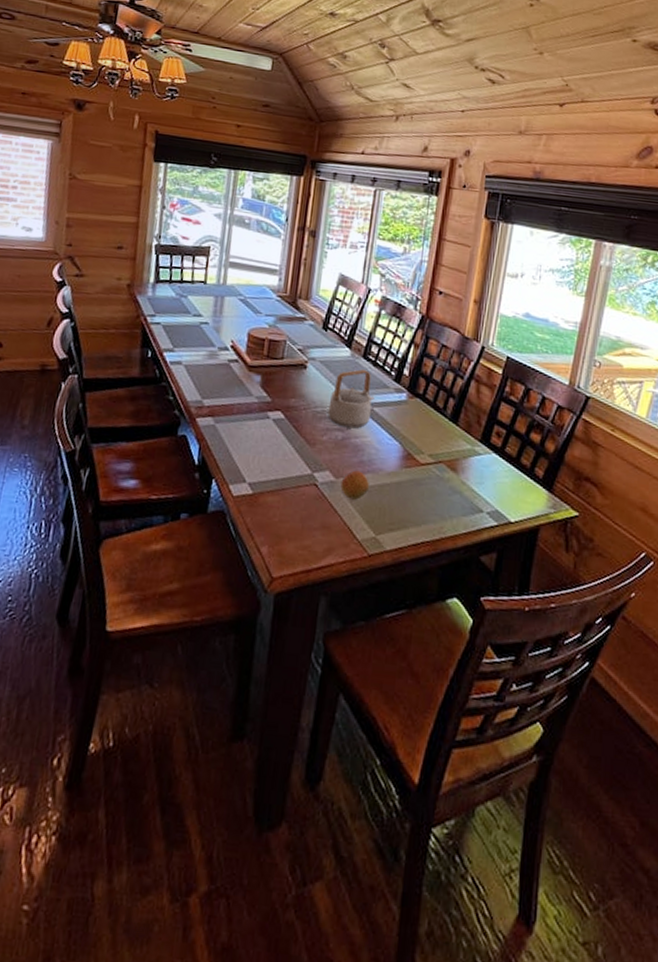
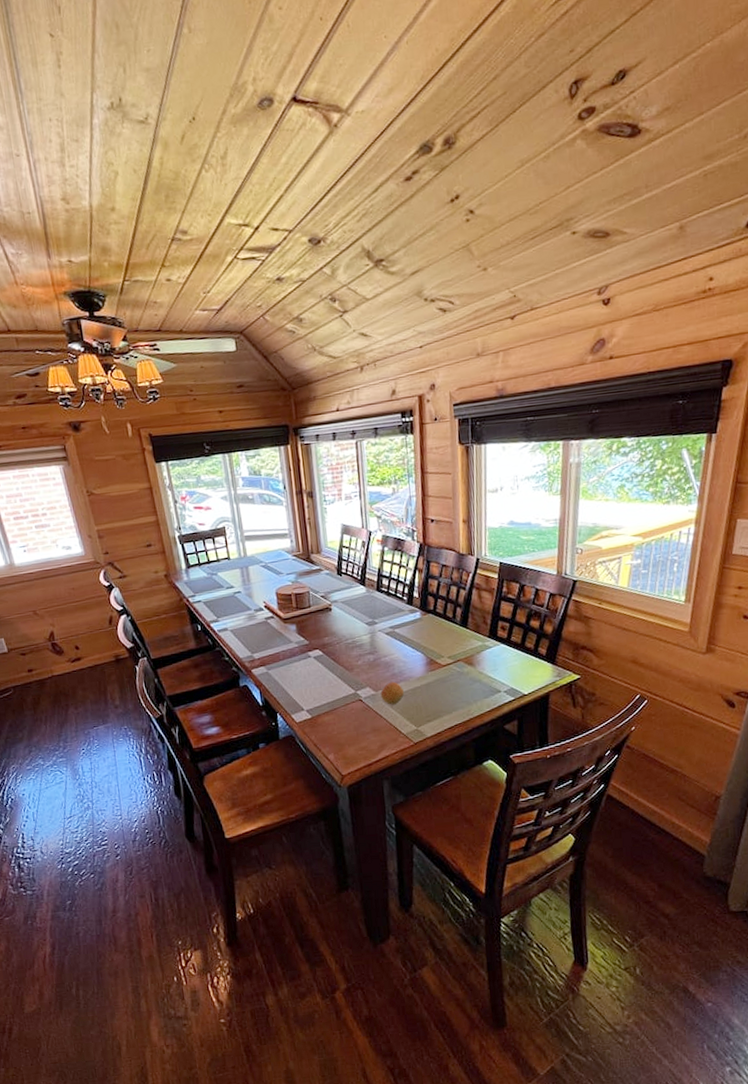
teapot: present [328,369,375,429] -> none [356,600,394,651]

